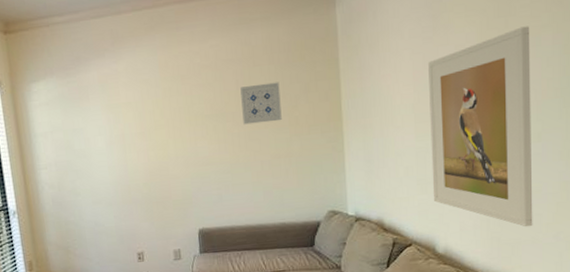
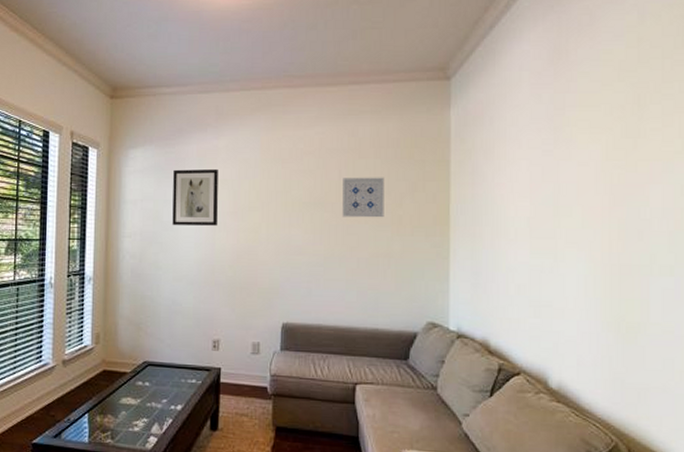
wall art: none [78,92,127,153] -> present [172,168,218,226]
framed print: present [428,26,533,227] -> none [547,150,664,372]

